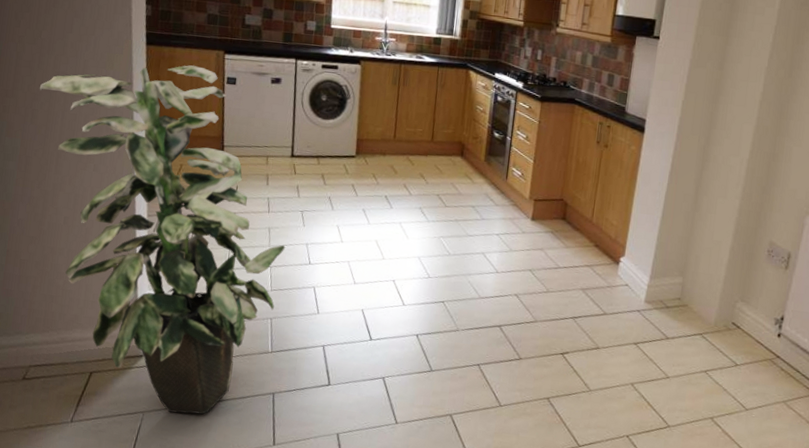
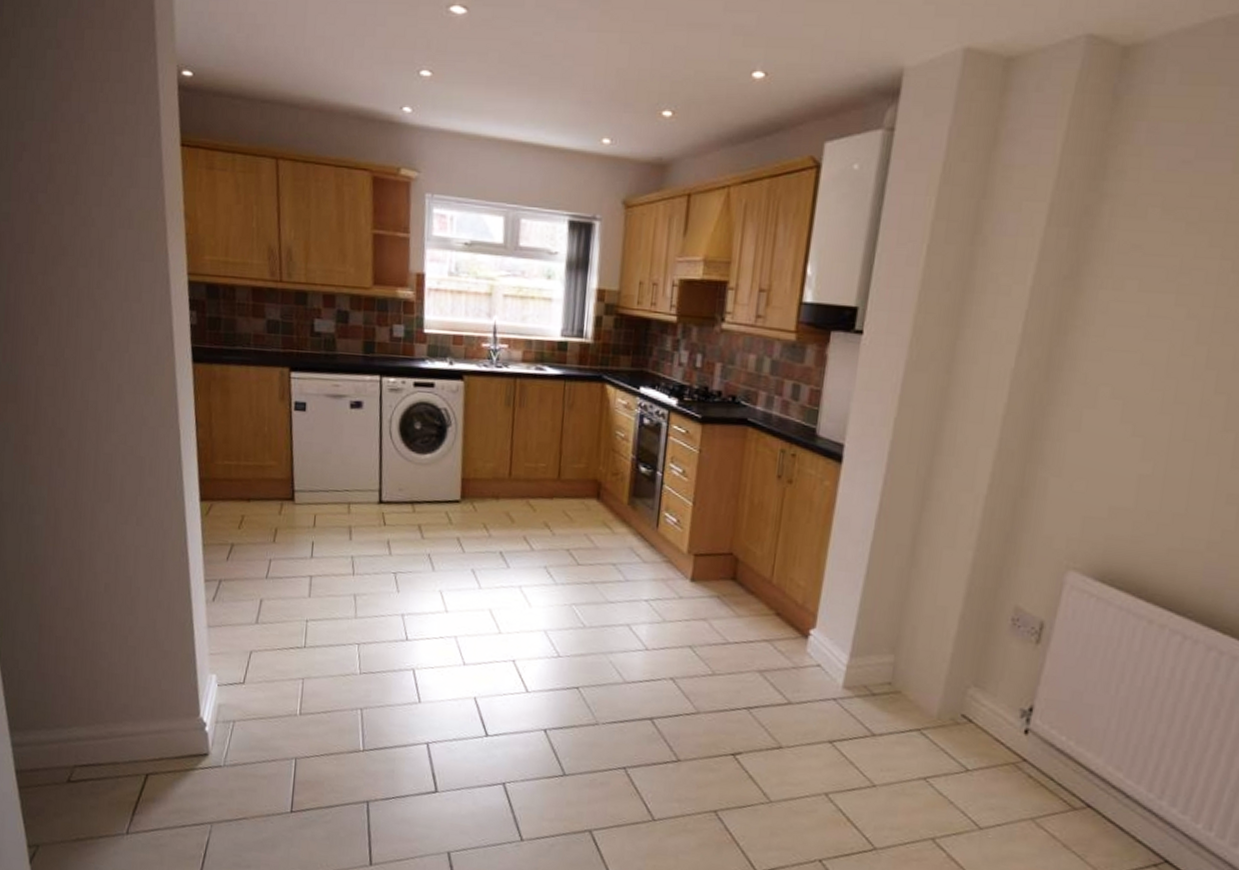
indoor plant: present [39,65,286,415] -> none [65,387,376,827]

